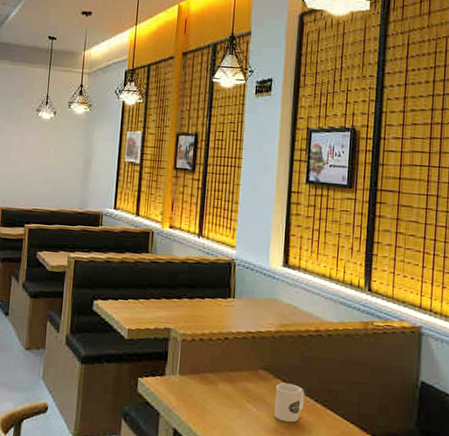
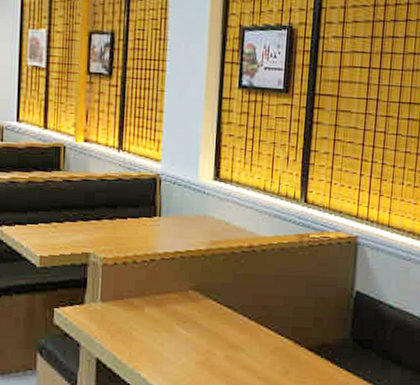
mug: present [274,382,305,423] -> none [206,302,238,342]

